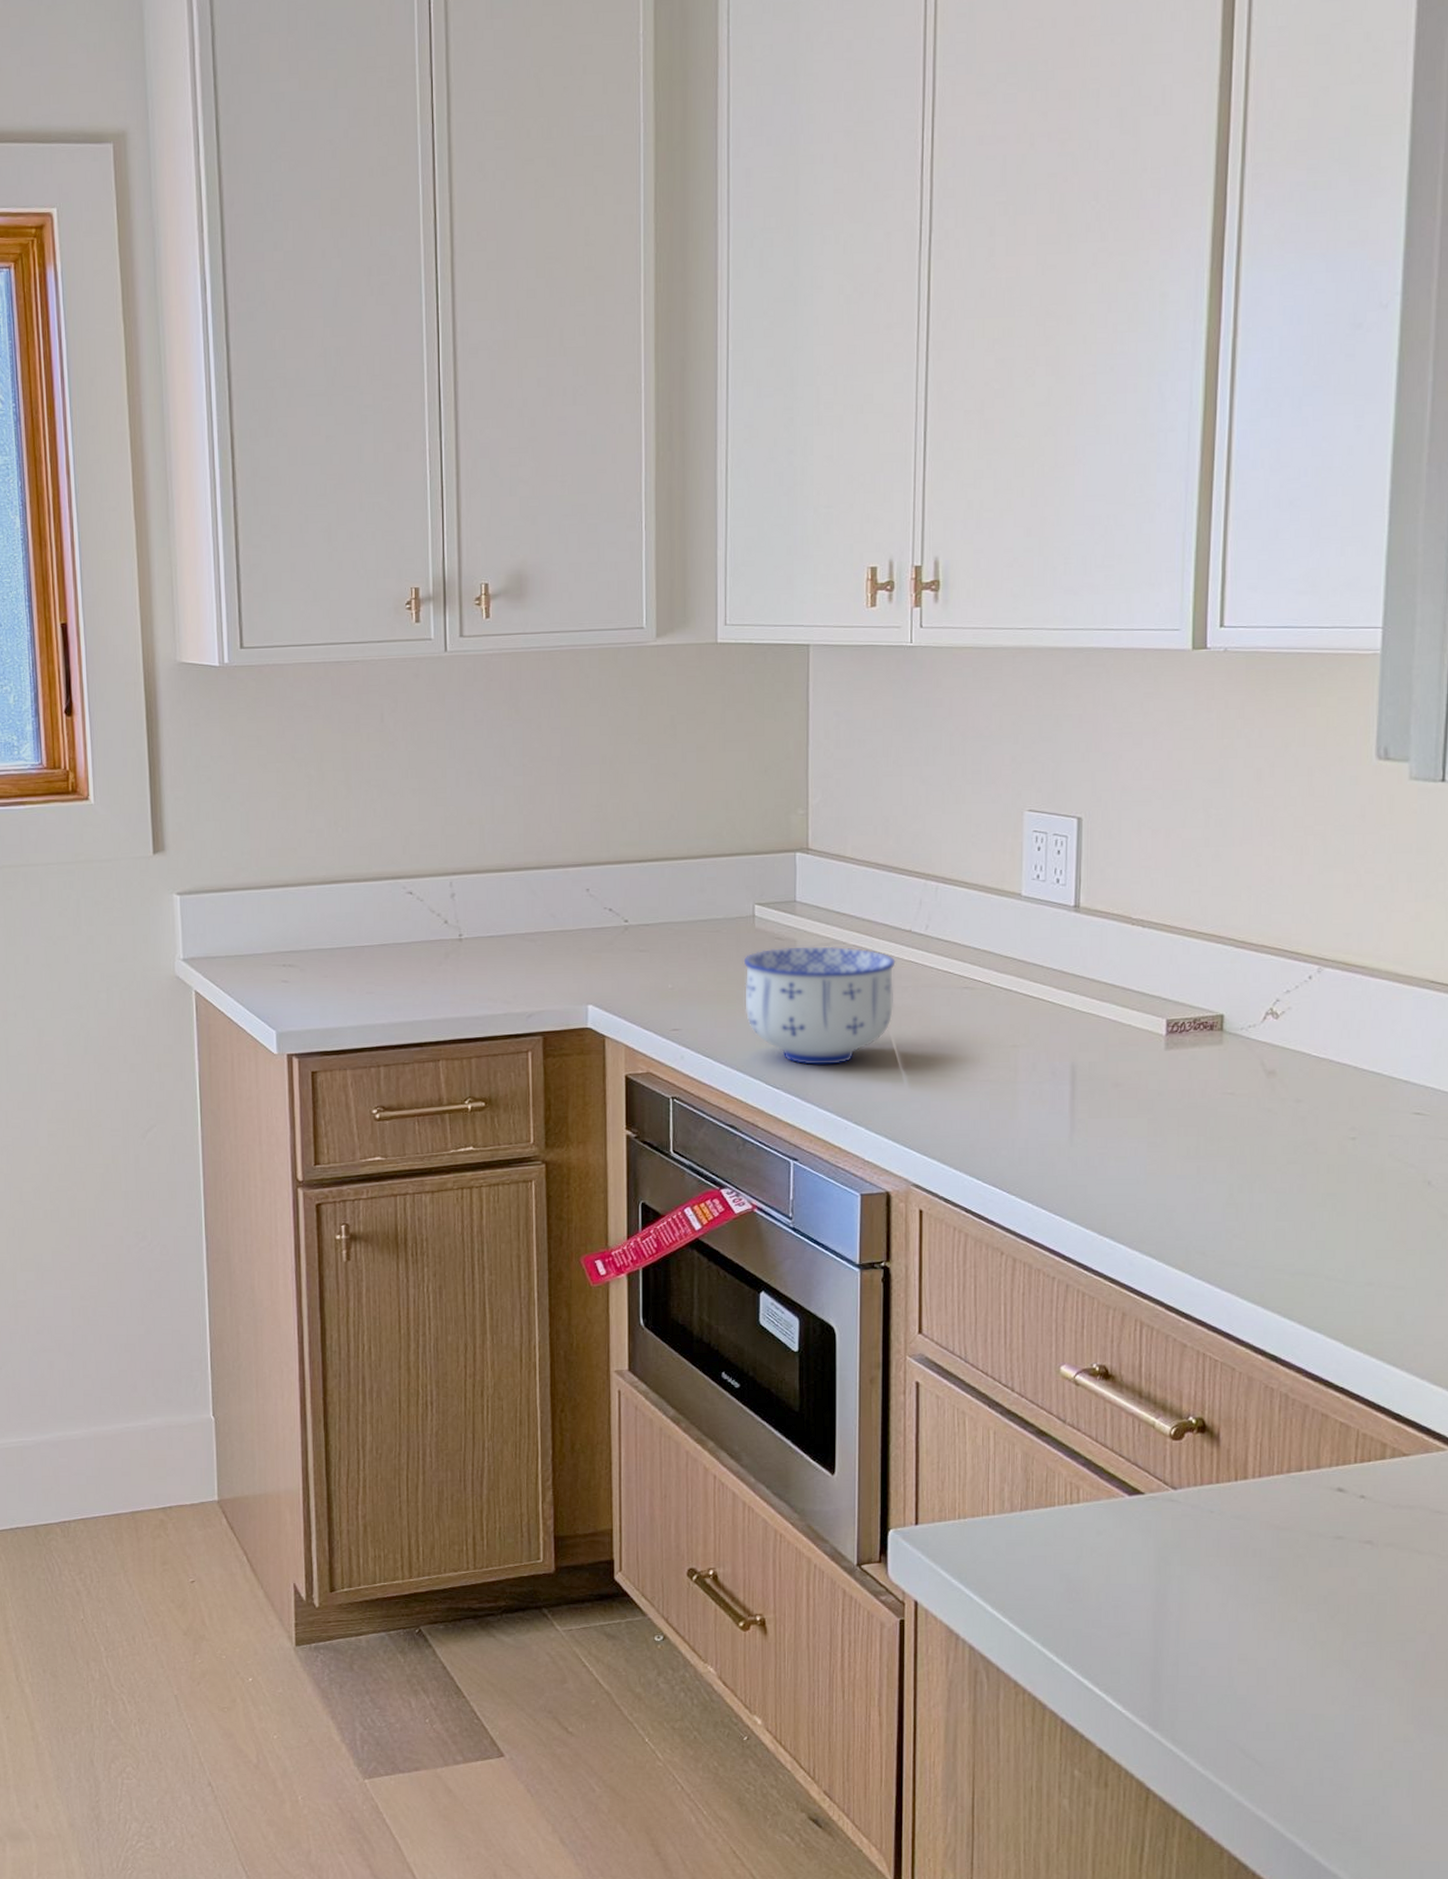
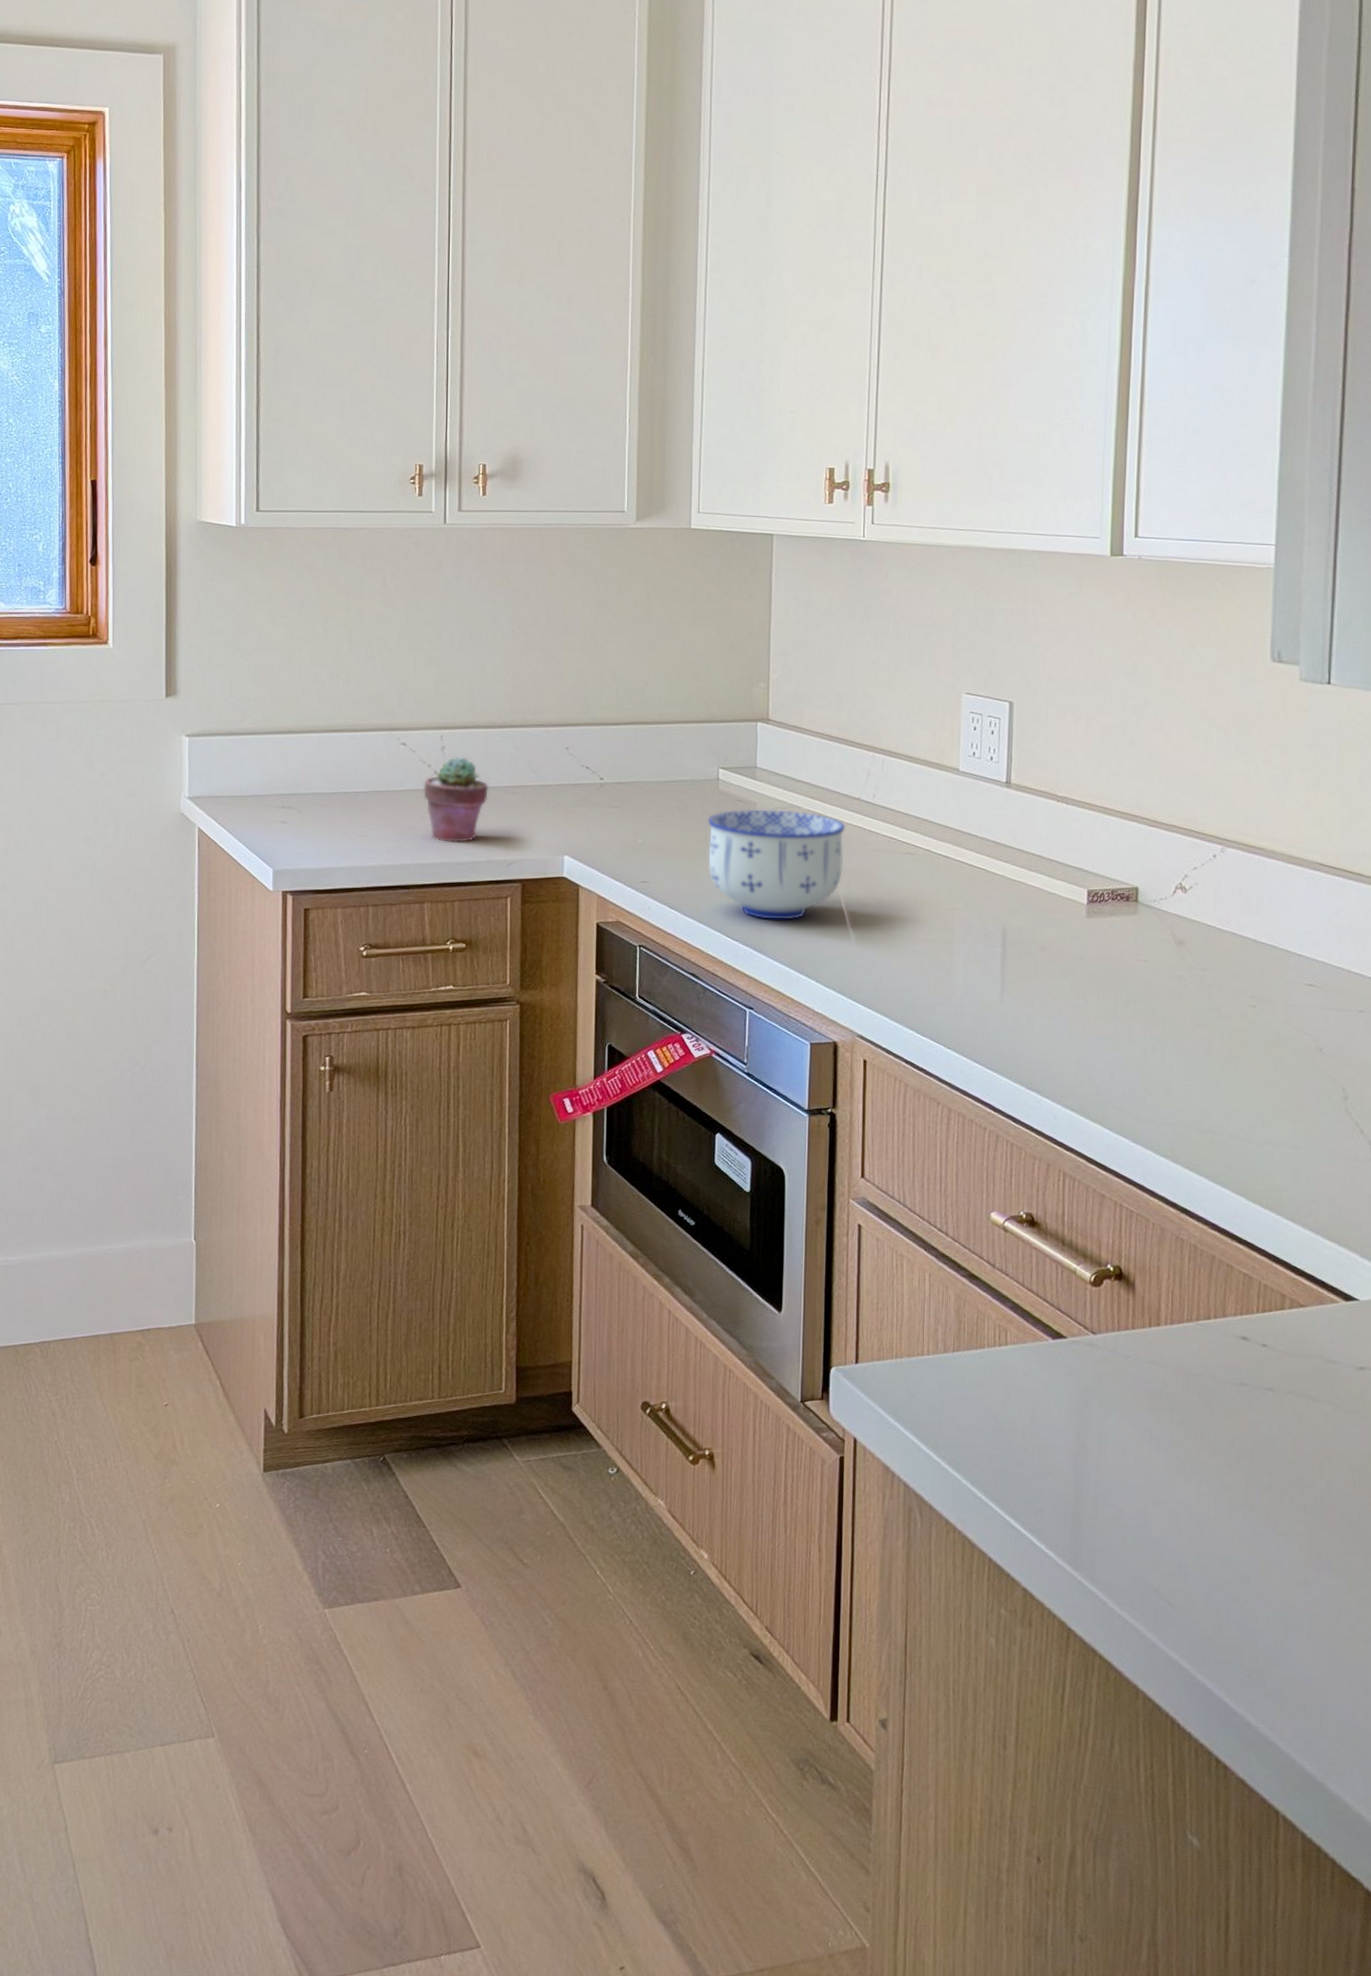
potted succulent: none [434,904,504,996] -> present [424,757,488,842]

